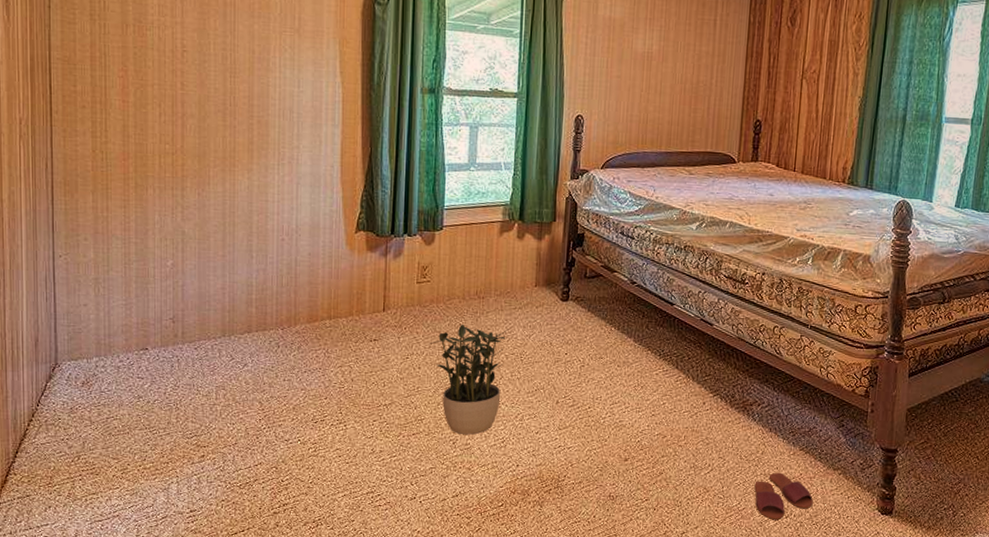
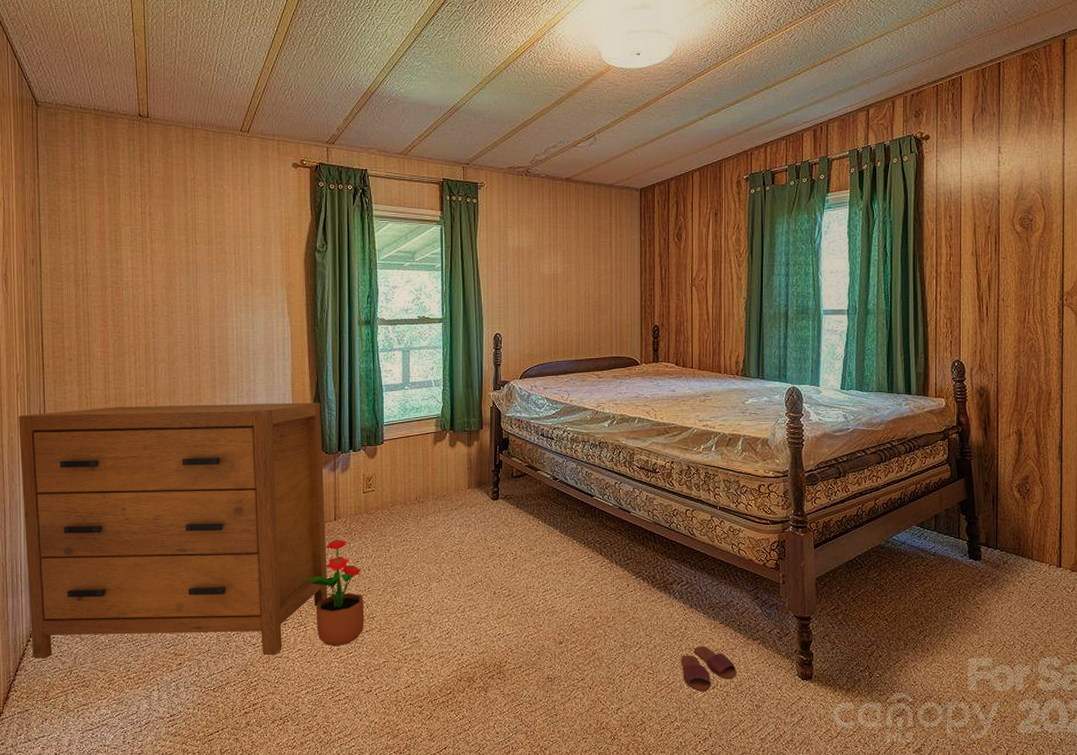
dresser: none [21,165,374,453] -> present [18,402,328,659]
potted flower: none [340,332,412,449] -> present [299,540,365,647]
potted plant: present [428,323,509,435] -> none [376,527,447,628]

